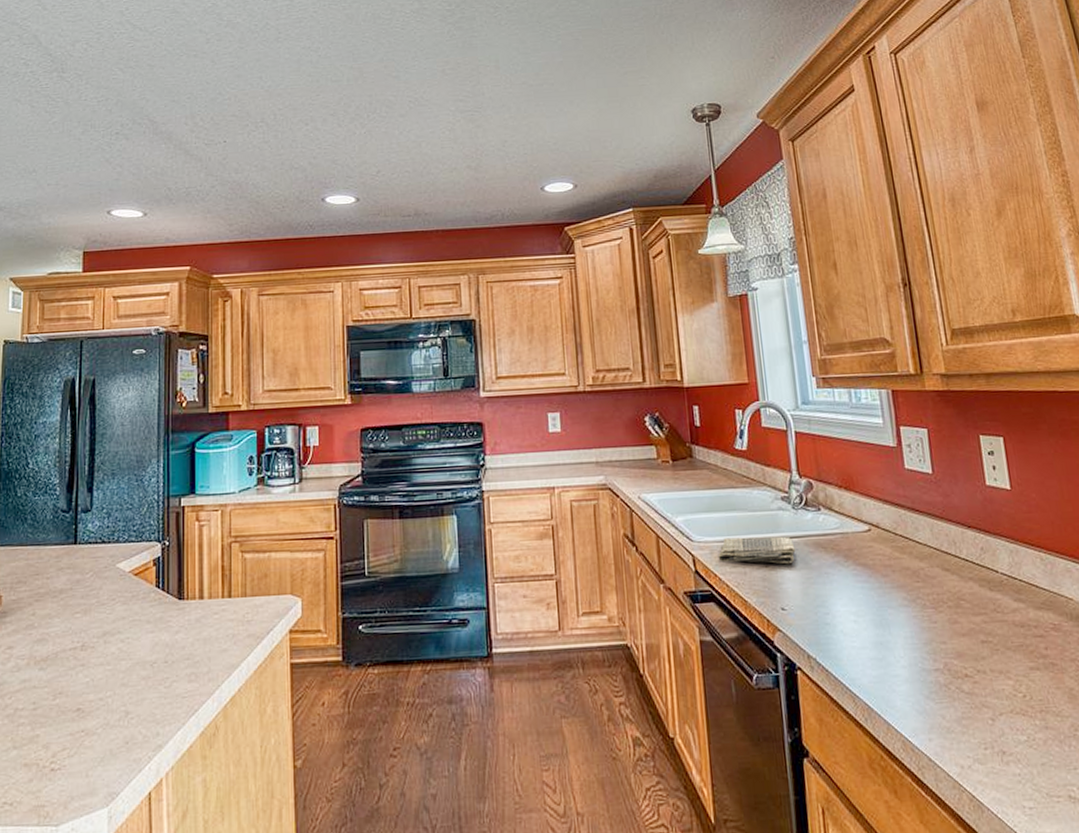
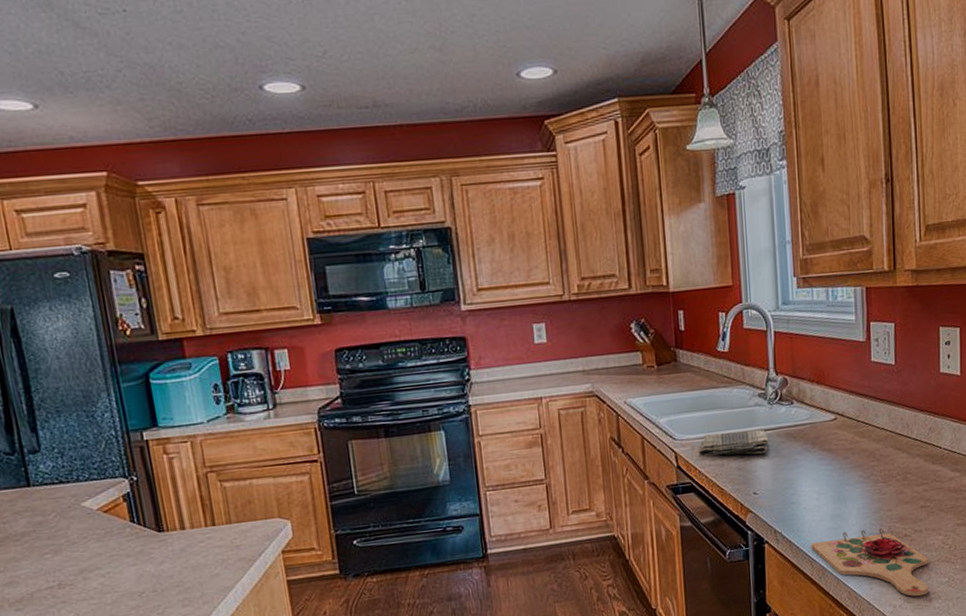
cutting board: none [851,664,1004,757] -> present [811,528,929,597]

